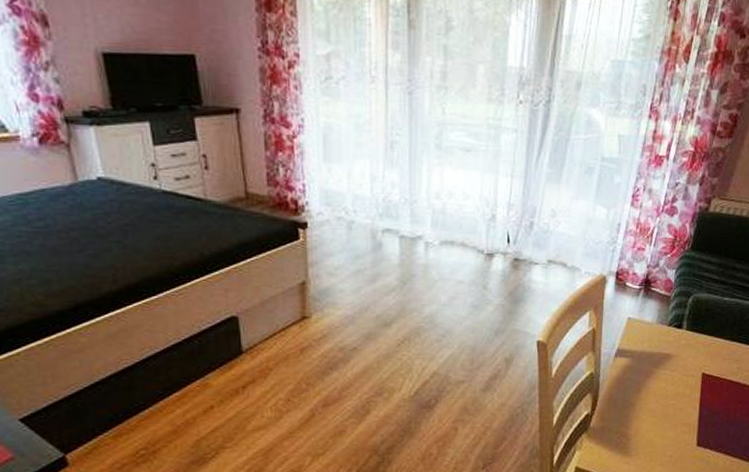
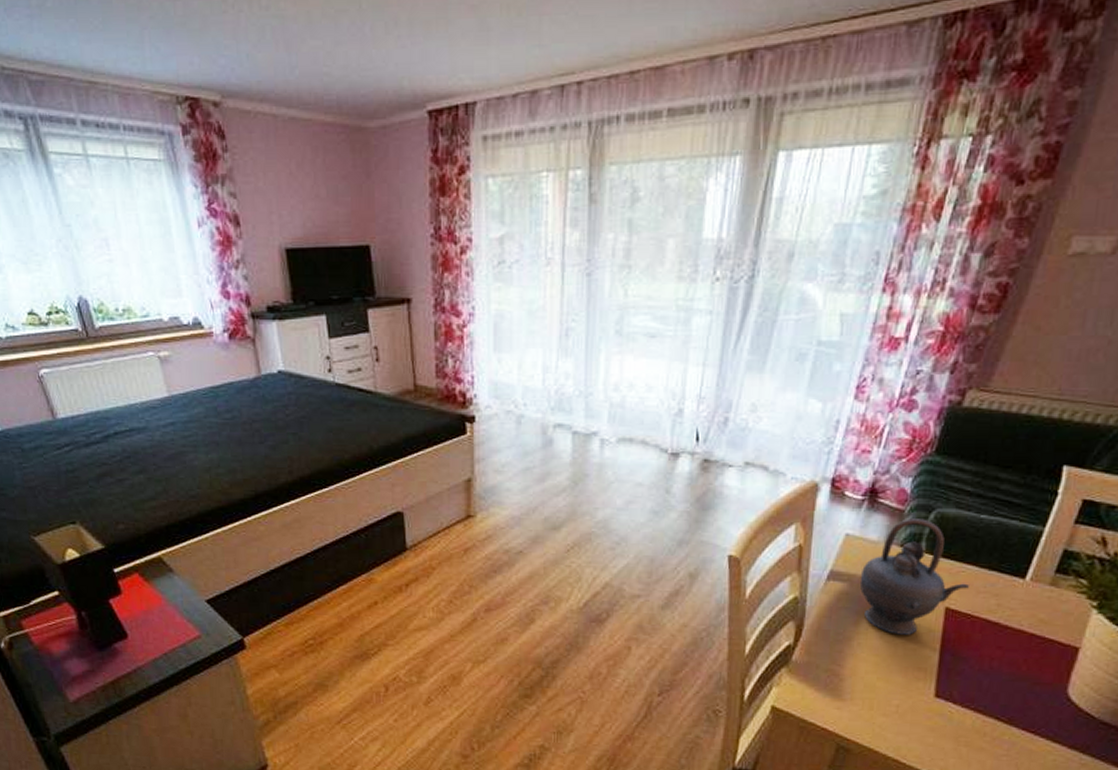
teapot: none [639,303,718,398] -> present [859,518,969,635]

